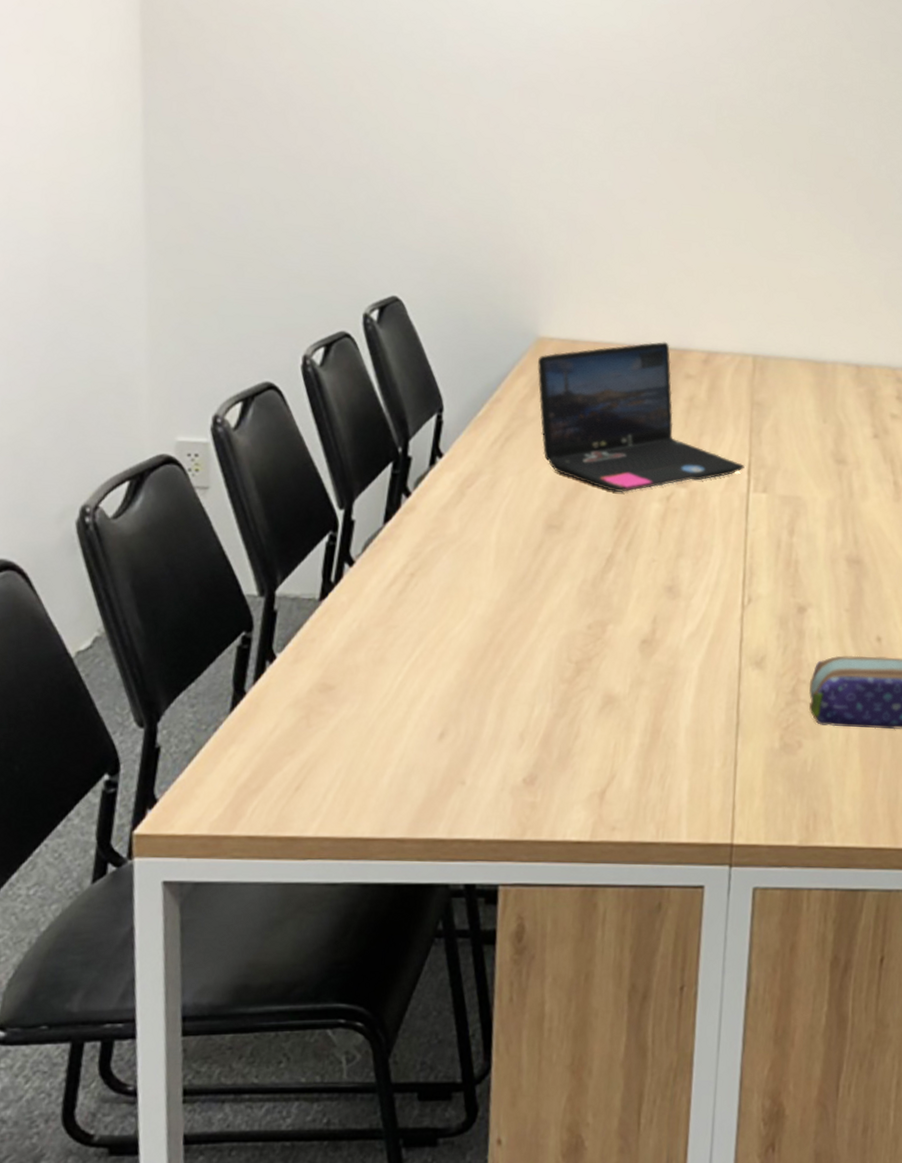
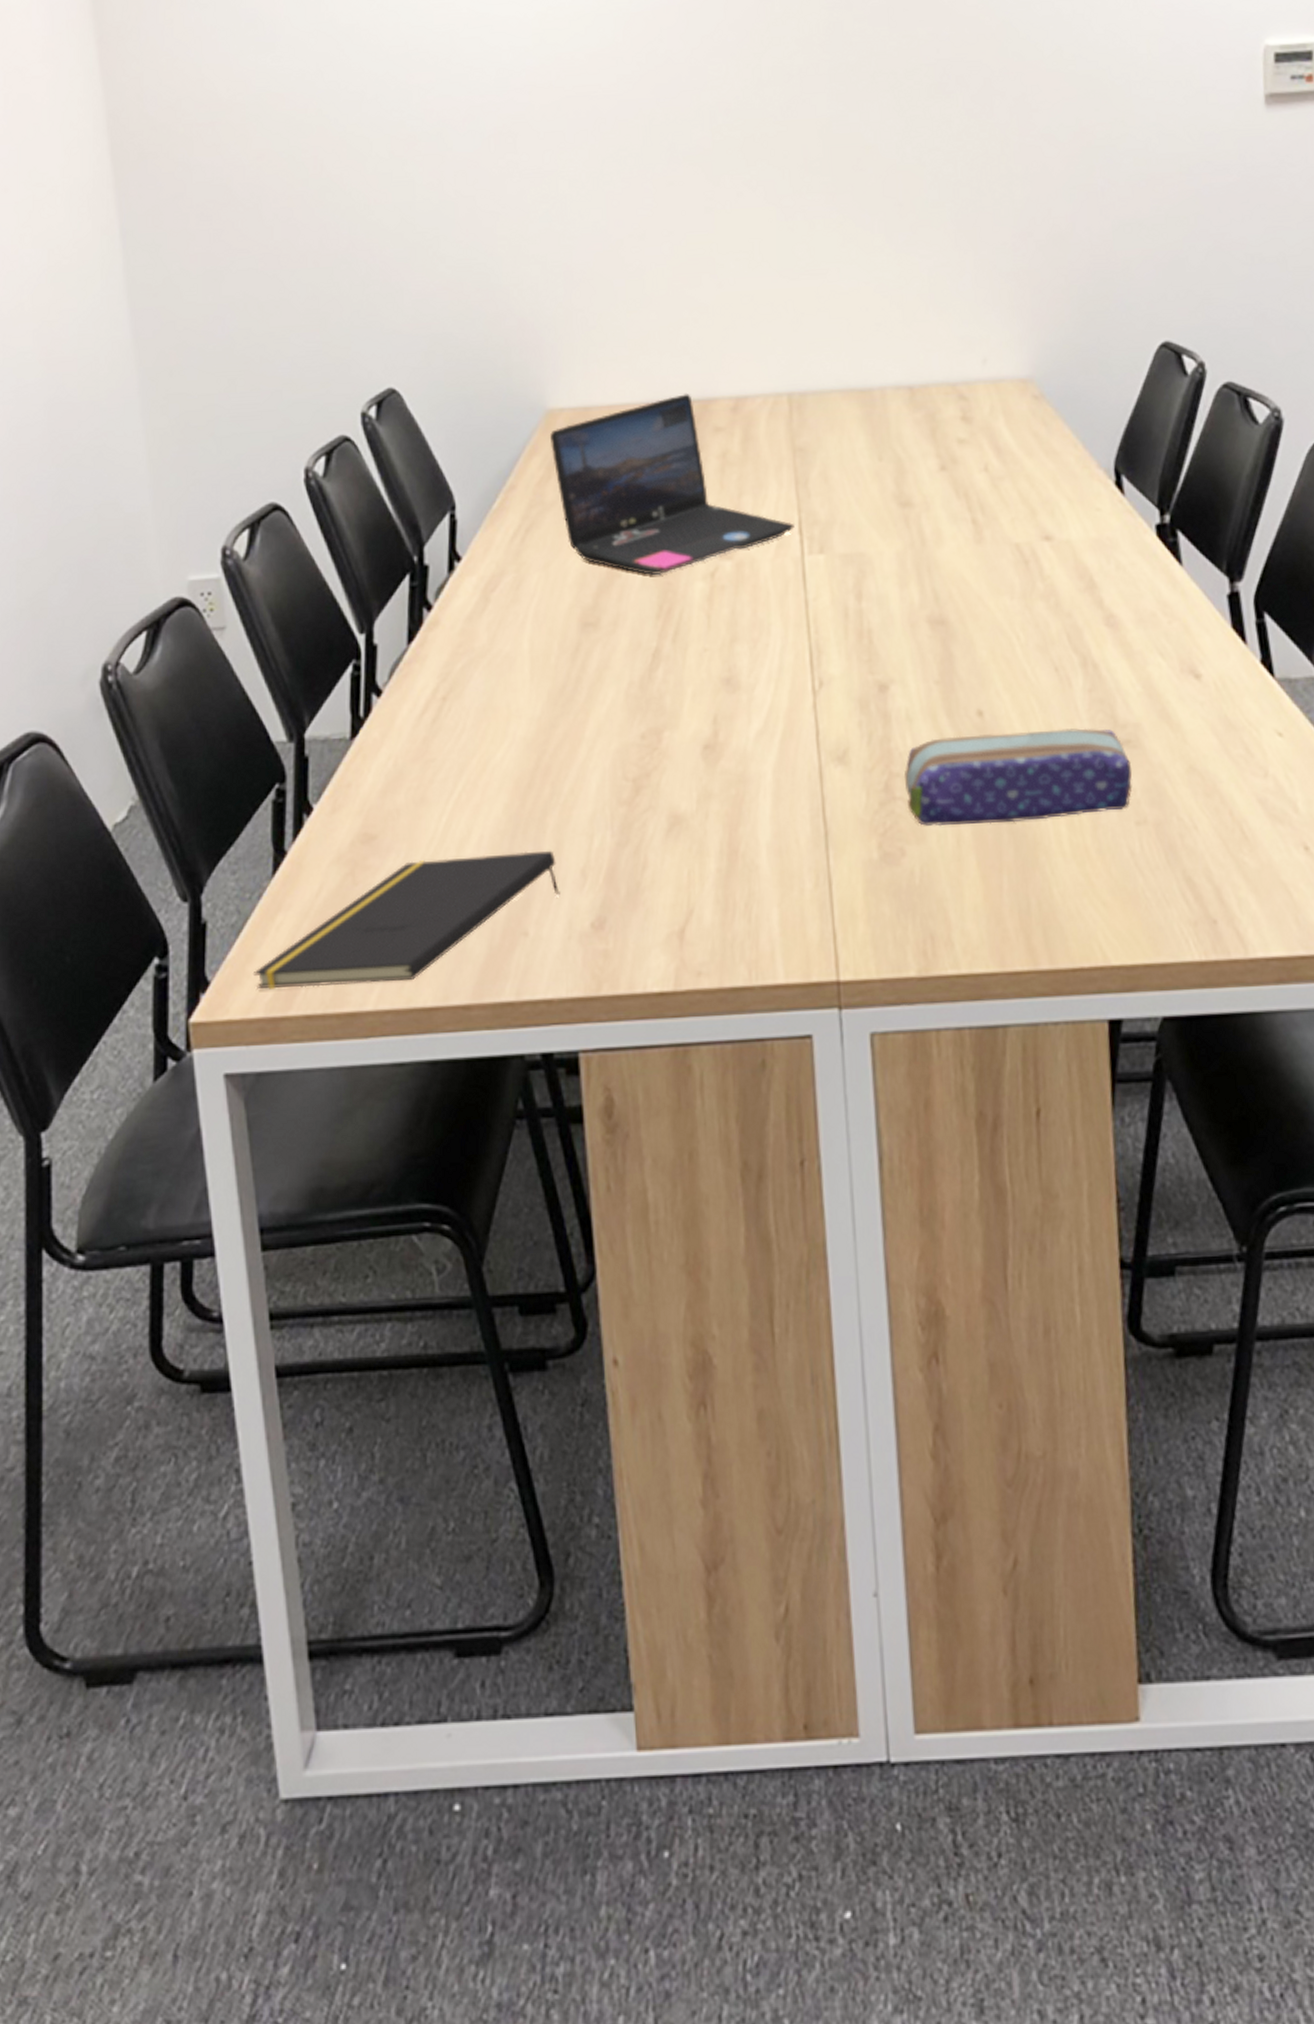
notepad: none [201,711,499,814] -> present [252,850,560,989]

